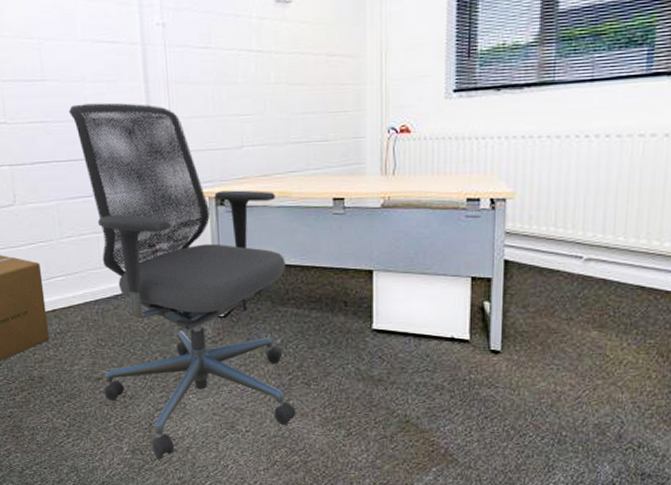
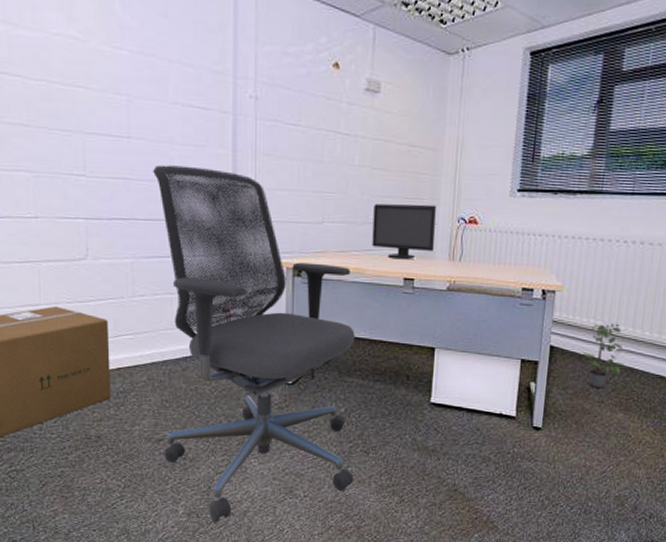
monitor: none [294,116,363,179] -> present [372,203,436,260]
potted plant: none [544,230,595,304] -> present [583,323,624,388]

